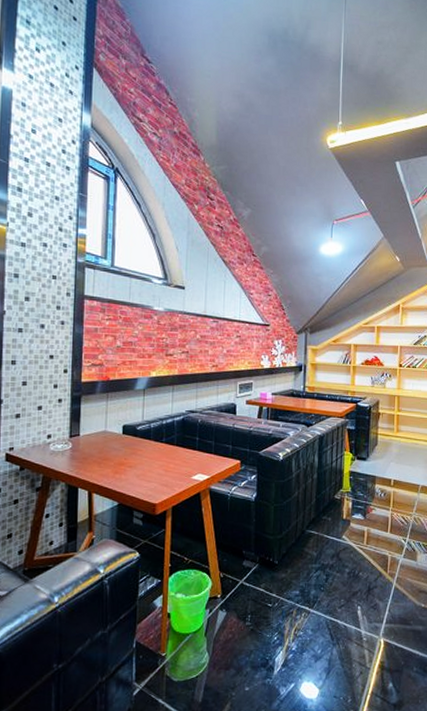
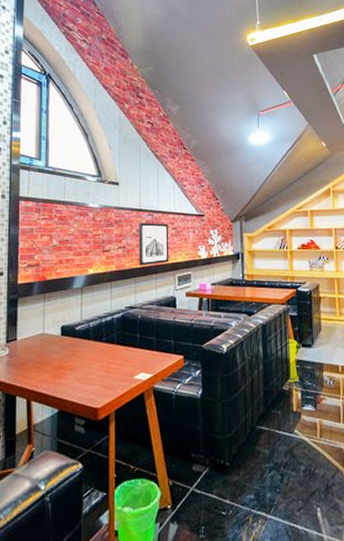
wall art: none [202,328,233,372] -> present [139,222,169,266]

